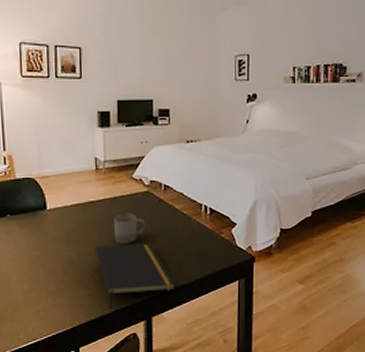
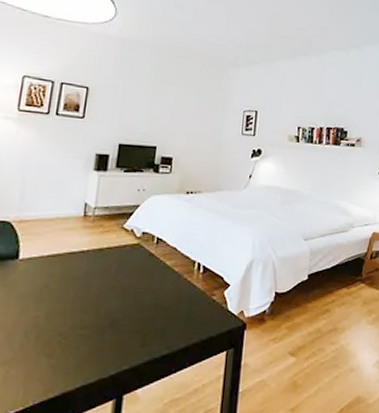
notepad: present [94,244,176,309] -> none [67,304,157,384]
cup: present [114,213,146,244] -> none [93,267,131,304]

